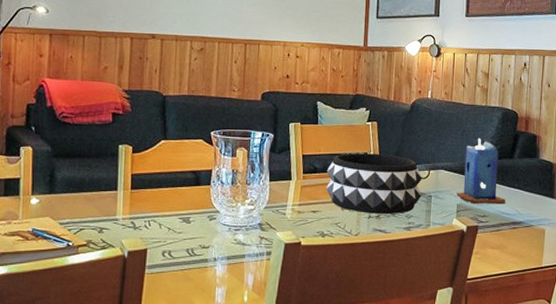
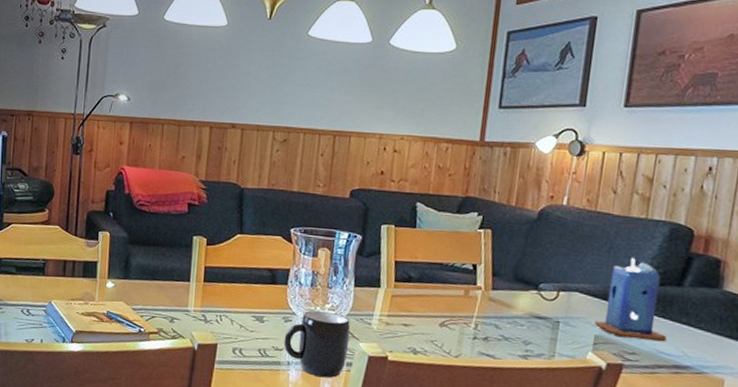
mug: none [210,206,268,269] -> present [284,310,351,378]
decorative bowl: present [325,153,423,214] -> none [421,263,549,339]

